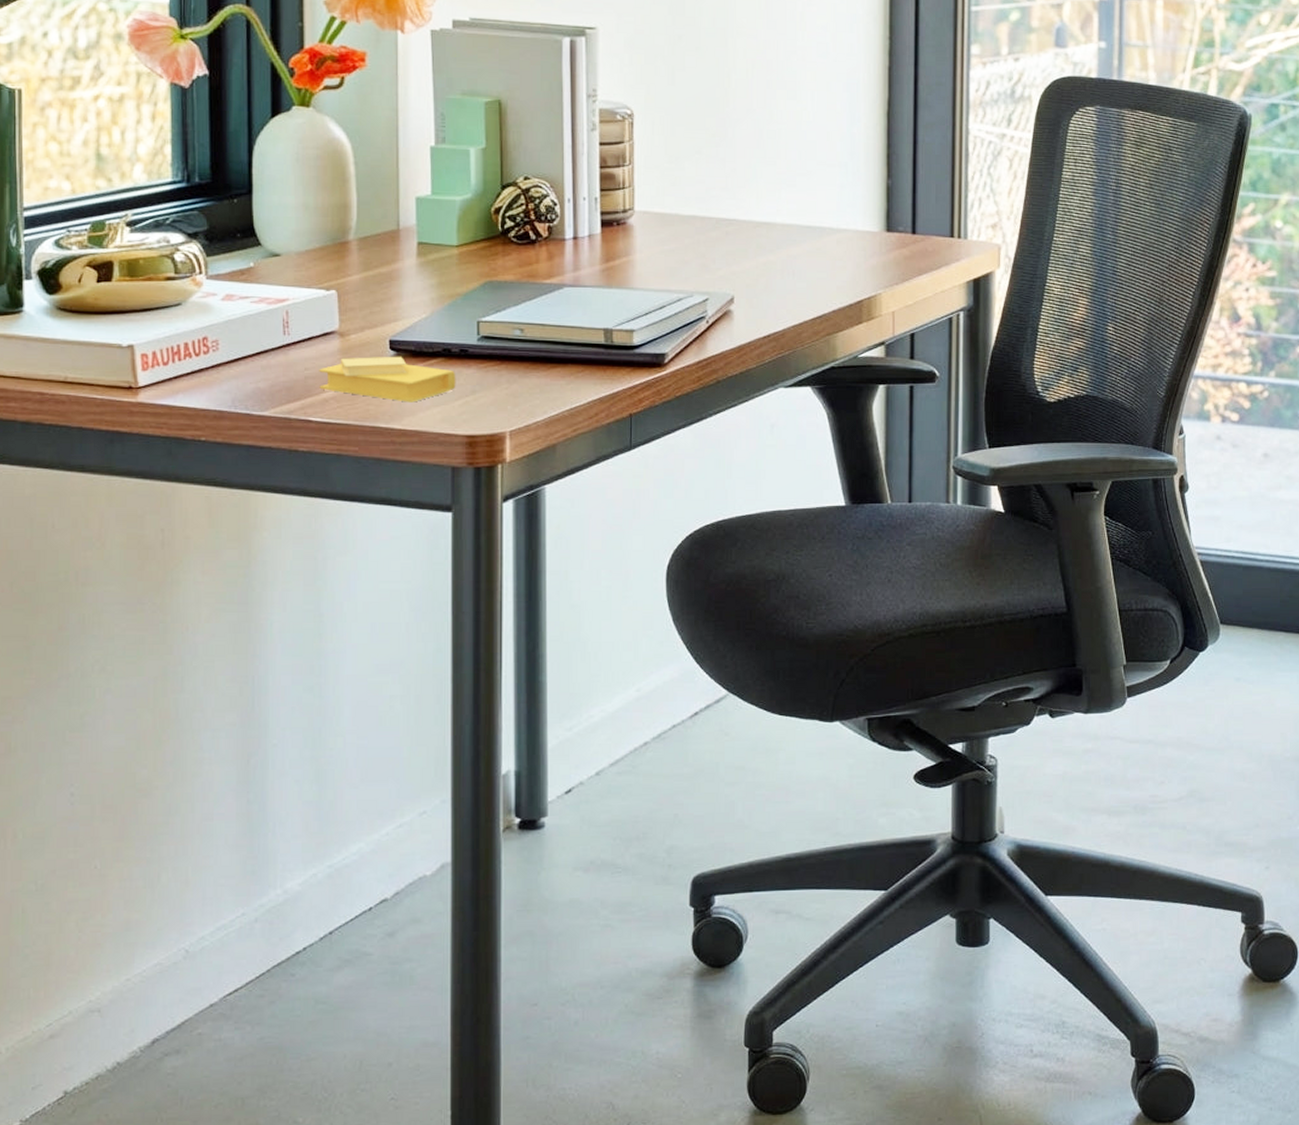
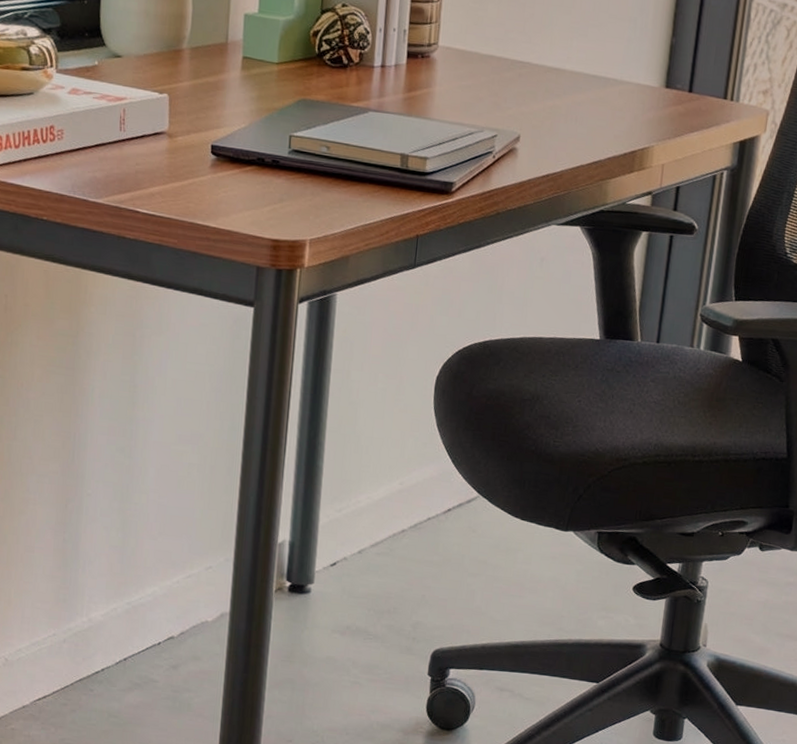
sticky notes: present [318,356,456,403] -> none [147,157,267,204]

